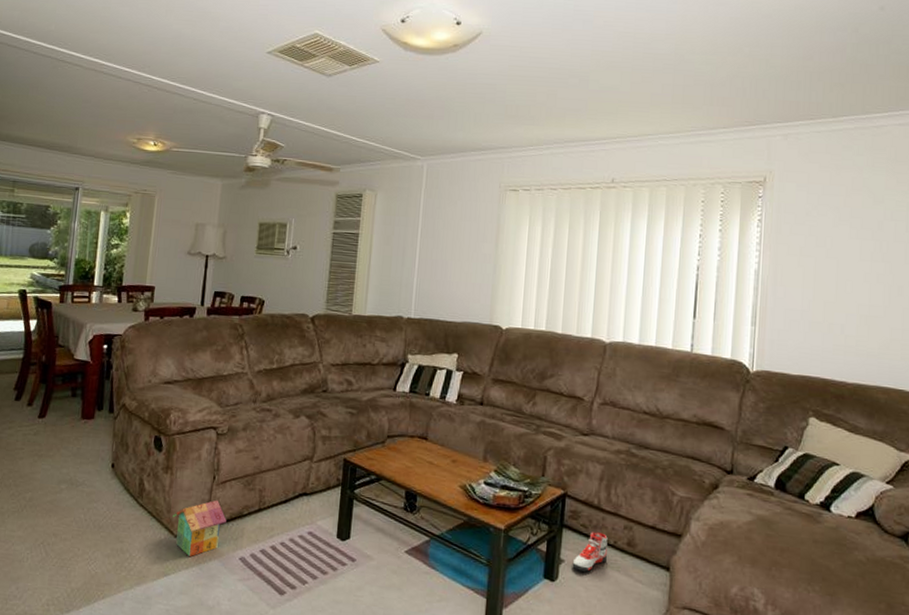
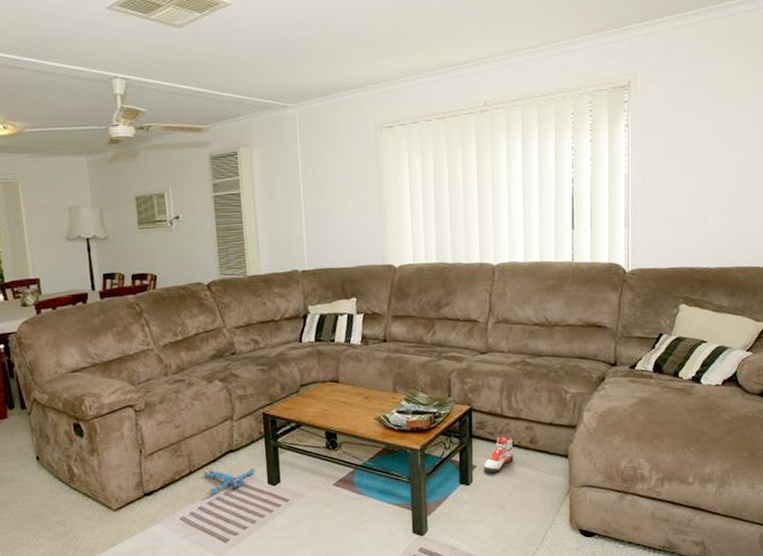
toy house: present [173,500,227,557] -> none [108,471,161,526]
plush toy: none [271,507,327,539] -> present [203,466,256,496]

